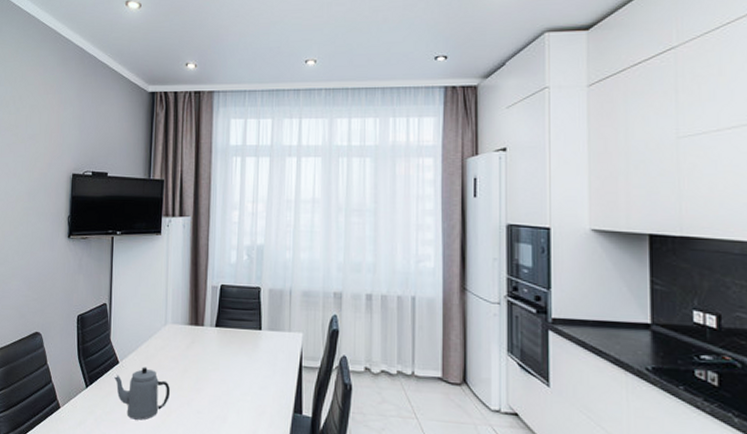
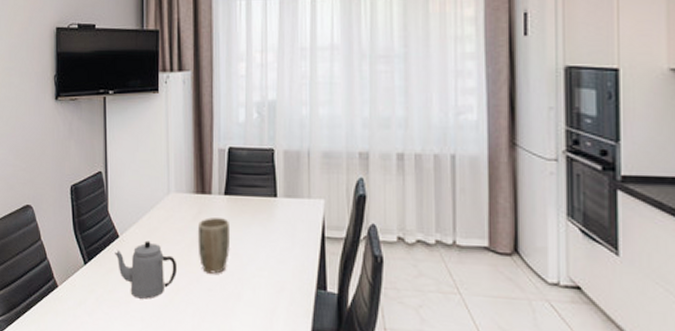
plant pot: none [189,347,220,398] -> present [197,217,231,274]

